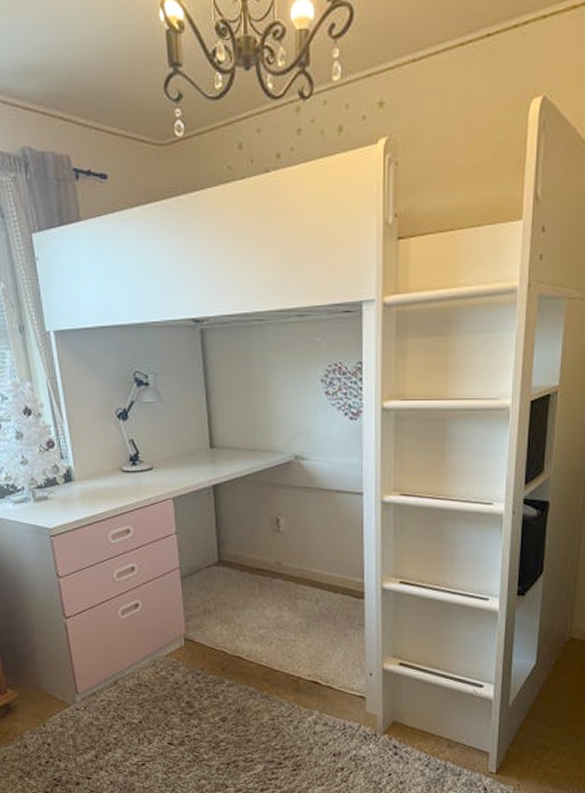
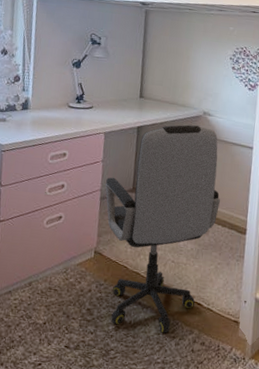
office chair: none [185,474,328,718] -> present [105,124,220,333]

